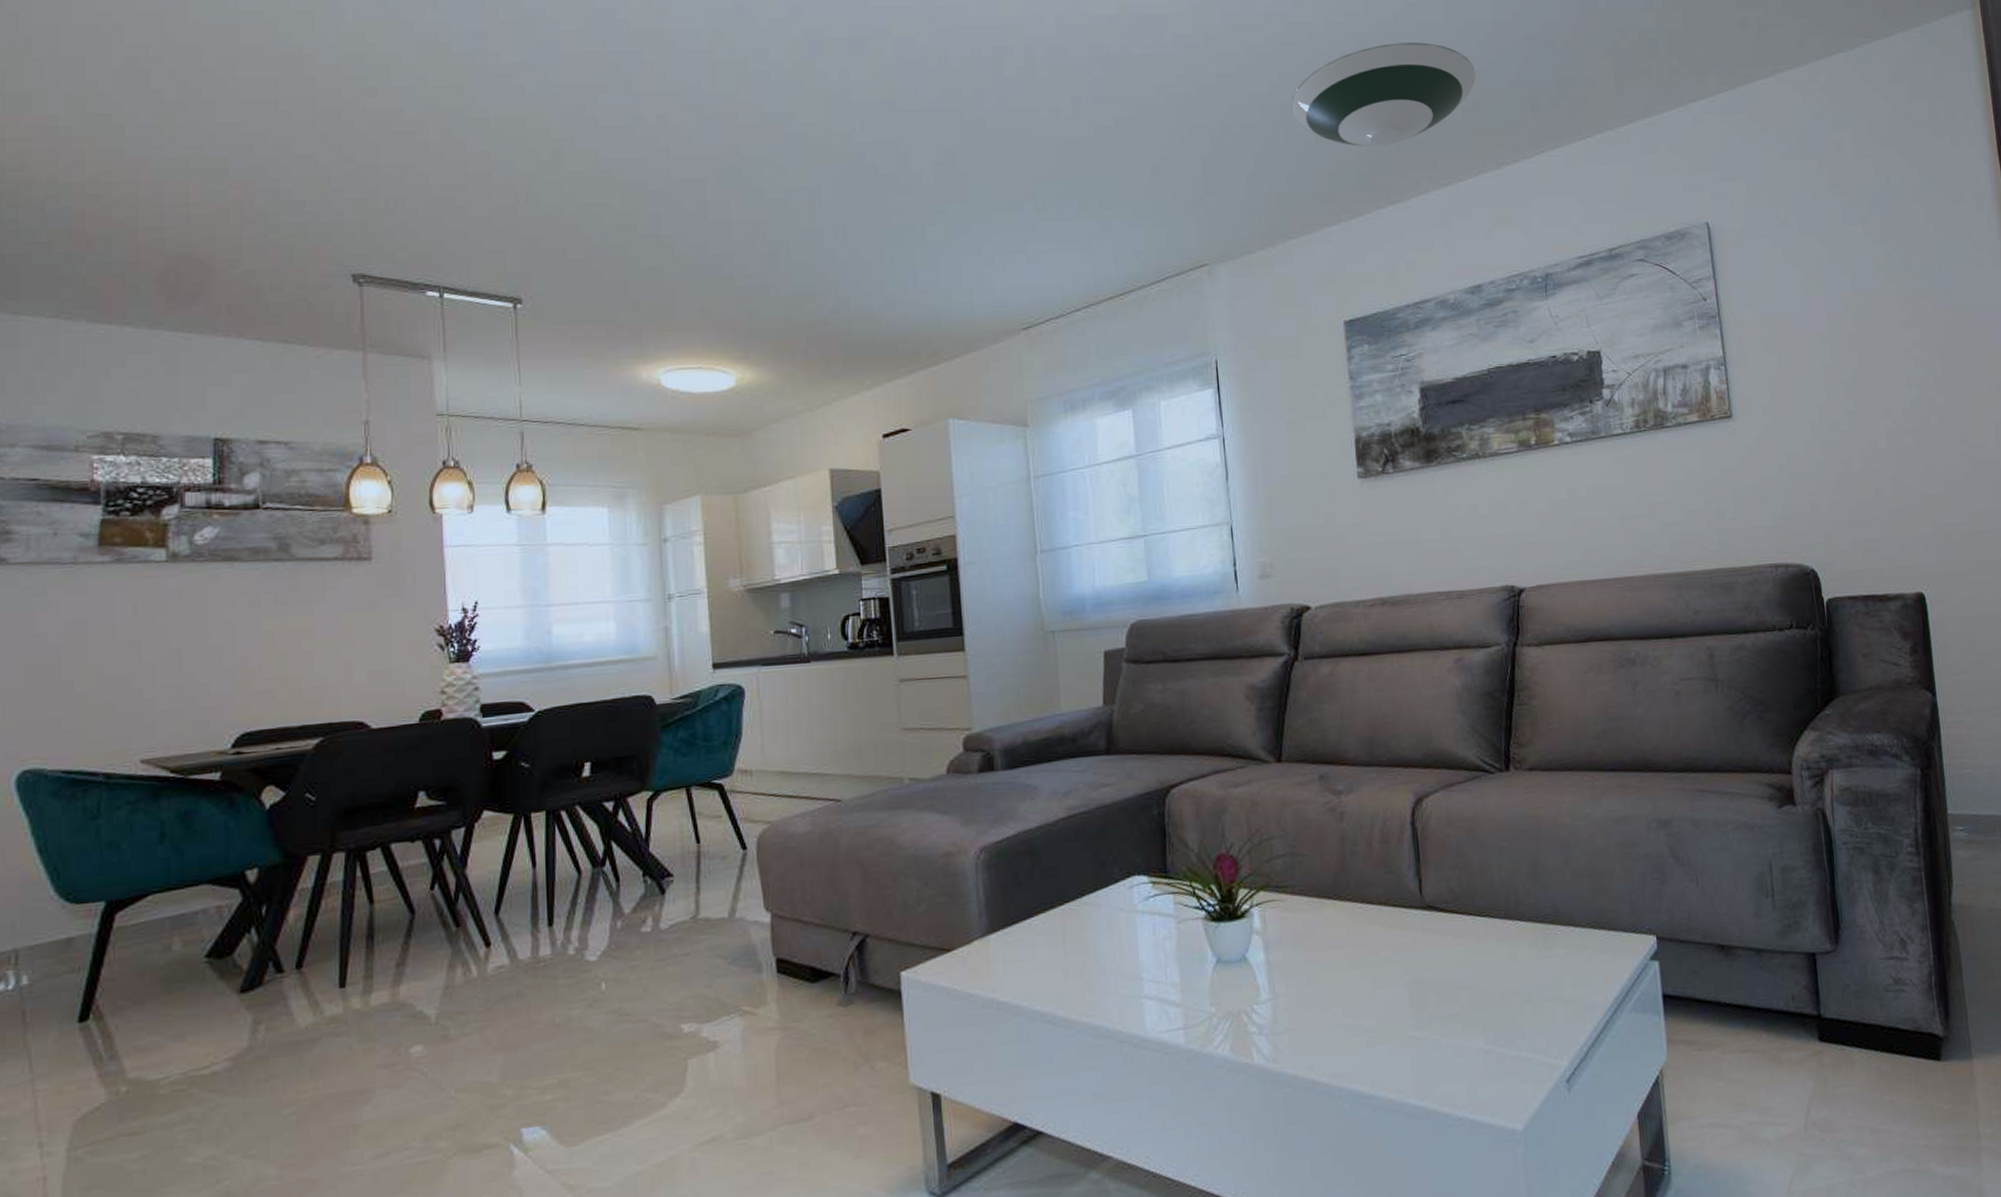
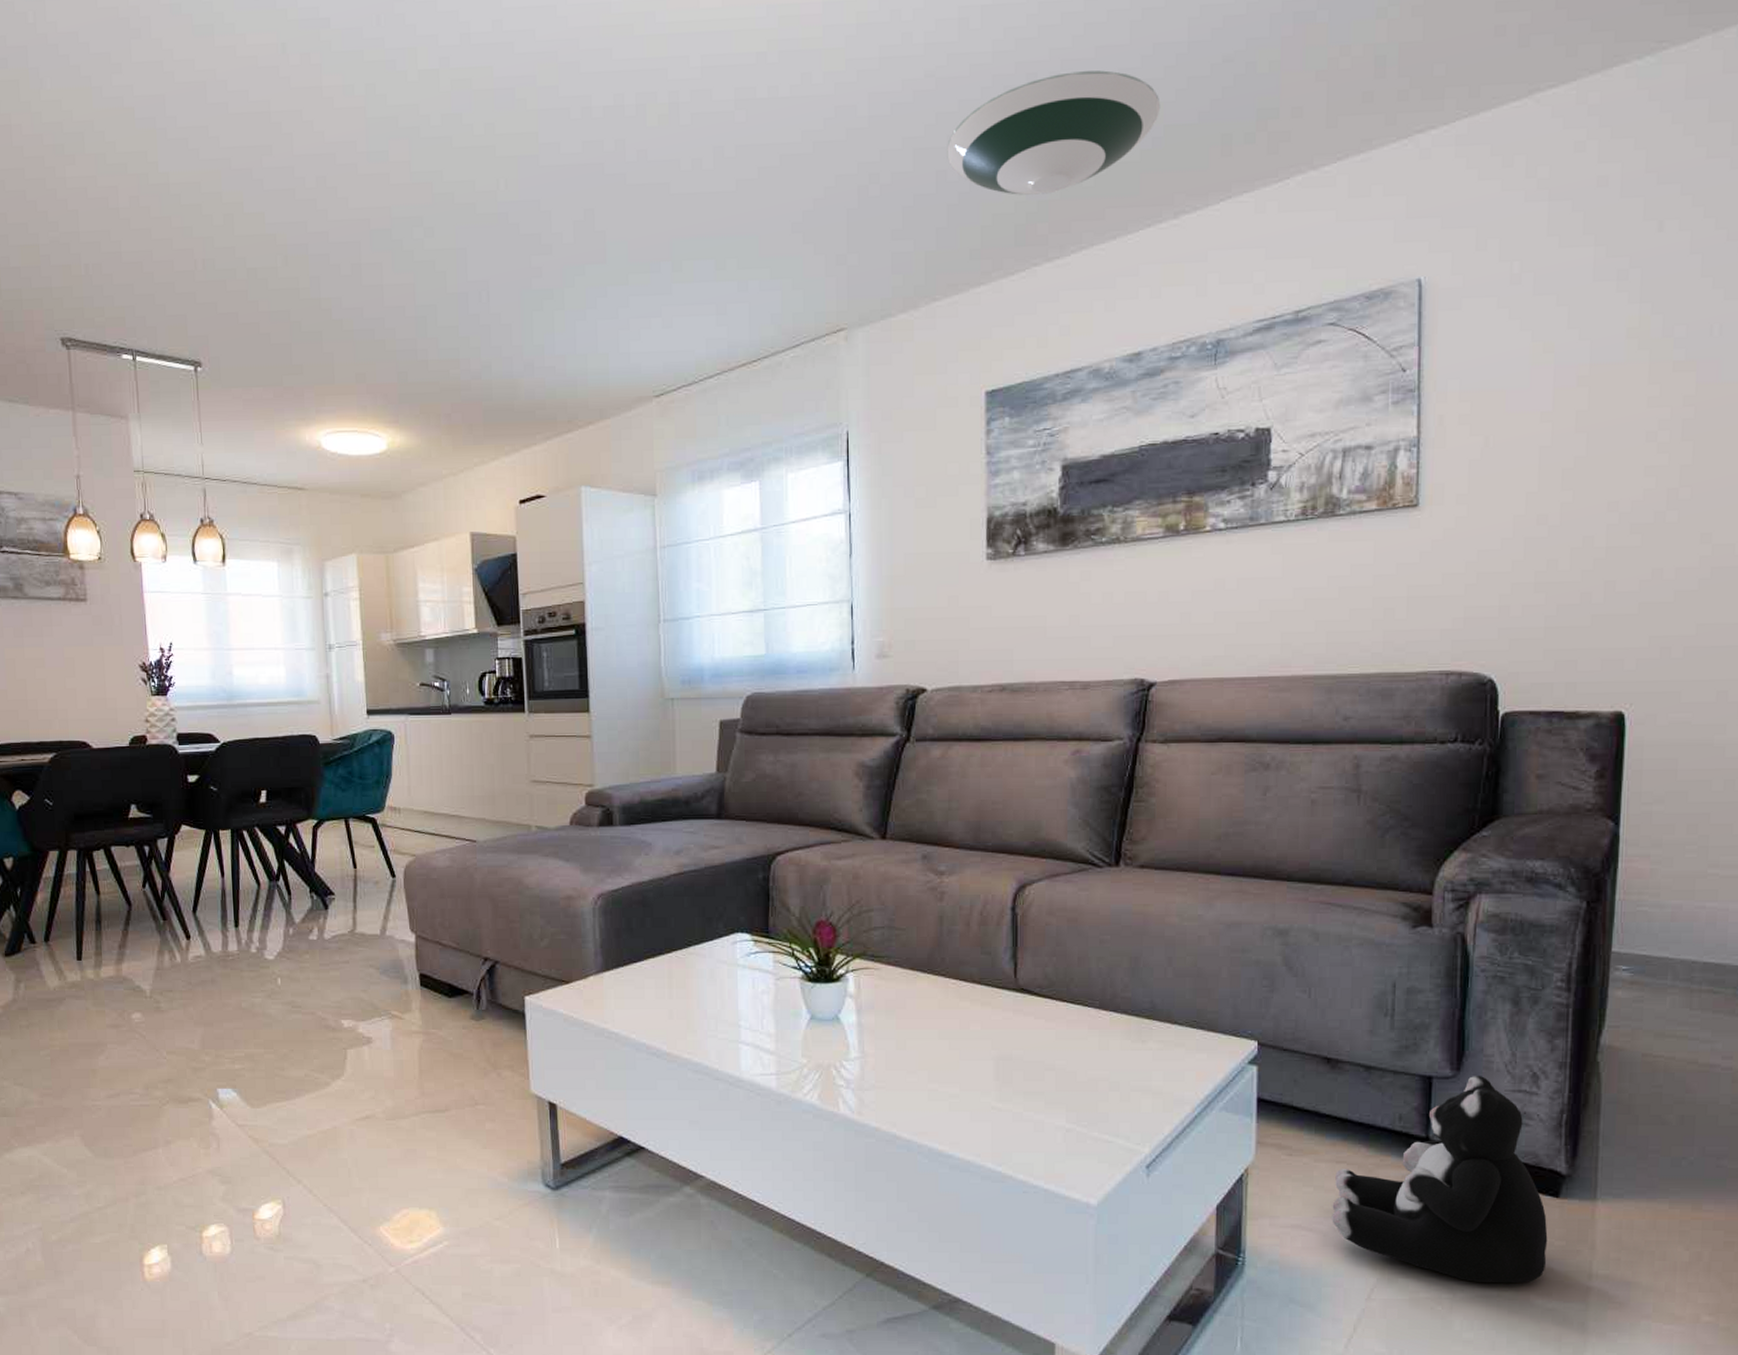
plush toy: none [1743,946,1940,1159] -> present [1332,1075,1548,1283]

